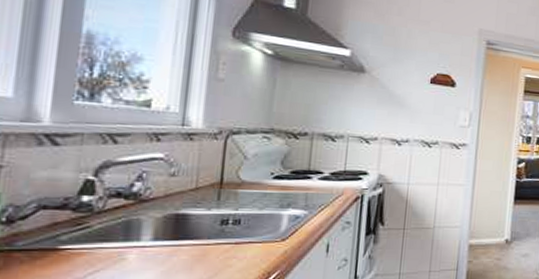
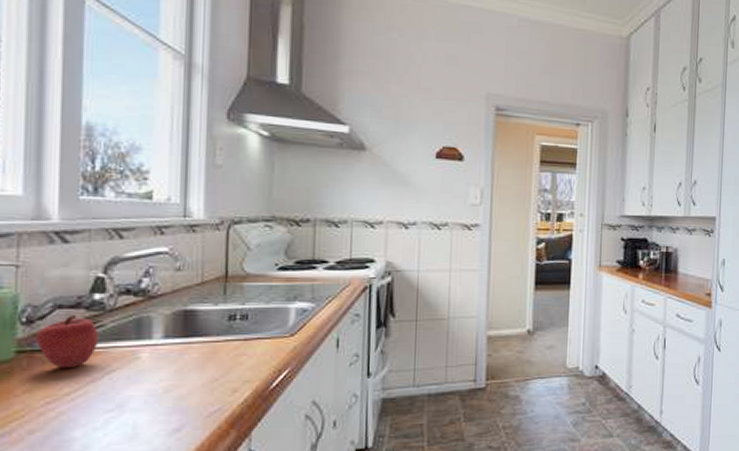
apple: none [14,215,85,269] -> present [35,314,99,369]

